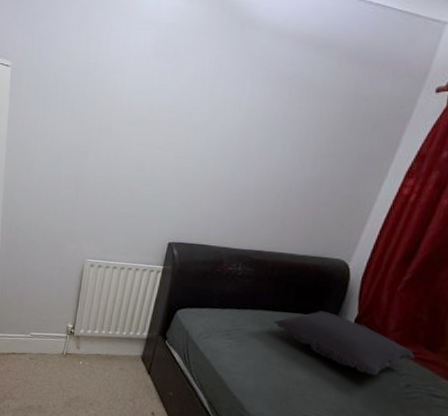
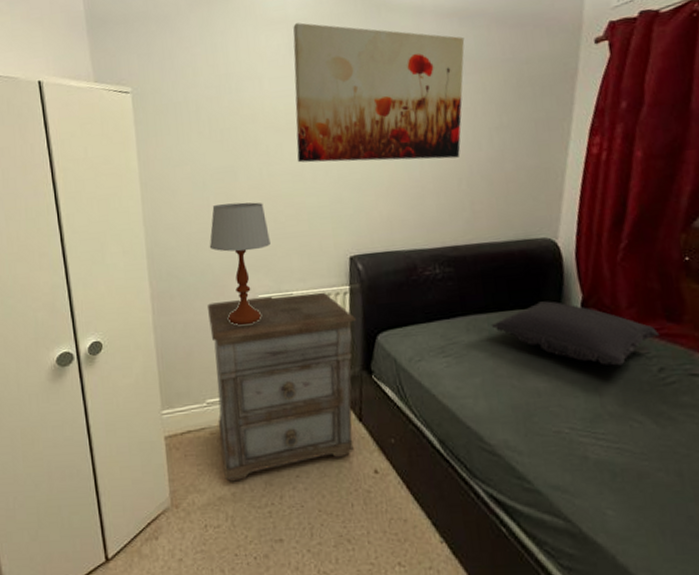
nightstand: none [35,258,163,398] -> present [208,290,357,482]
table lamp: none [54,178,106,282] -> present [209,202,270,326]
wall art: none [141,27,315,175] -> present [293,22,465,163]

